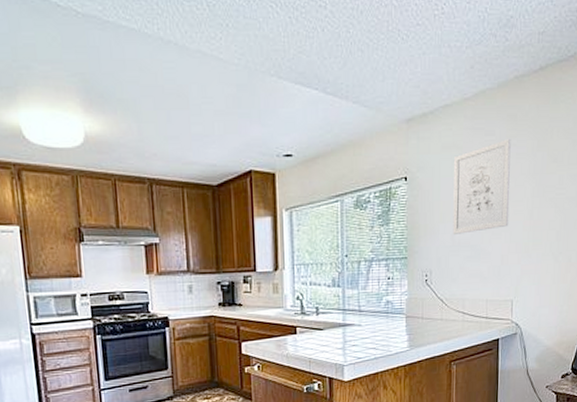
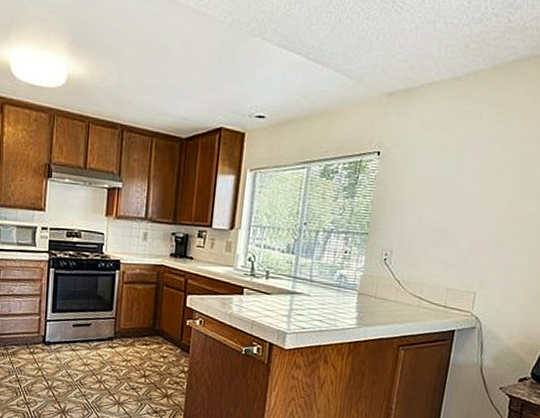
wall art: present [453,138,511,234] -> none [420,123,499,217]

